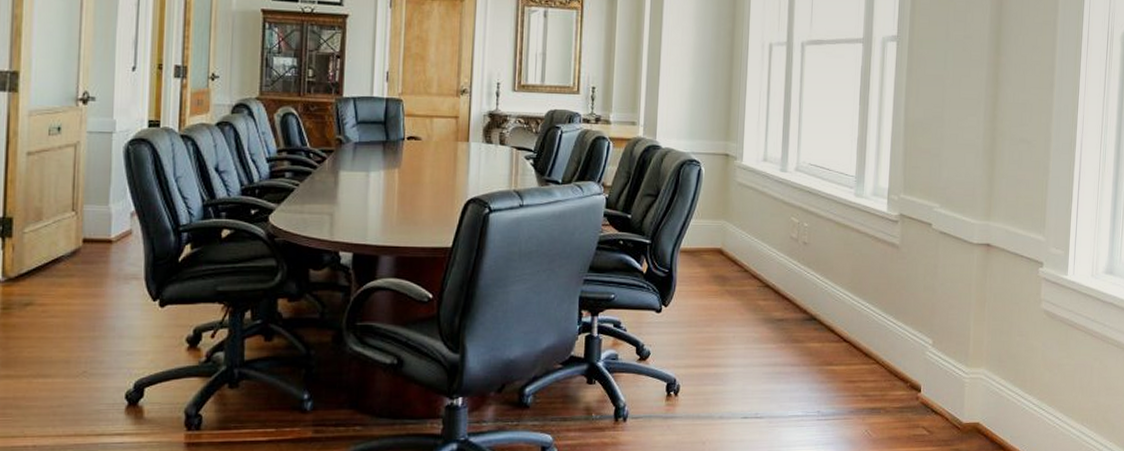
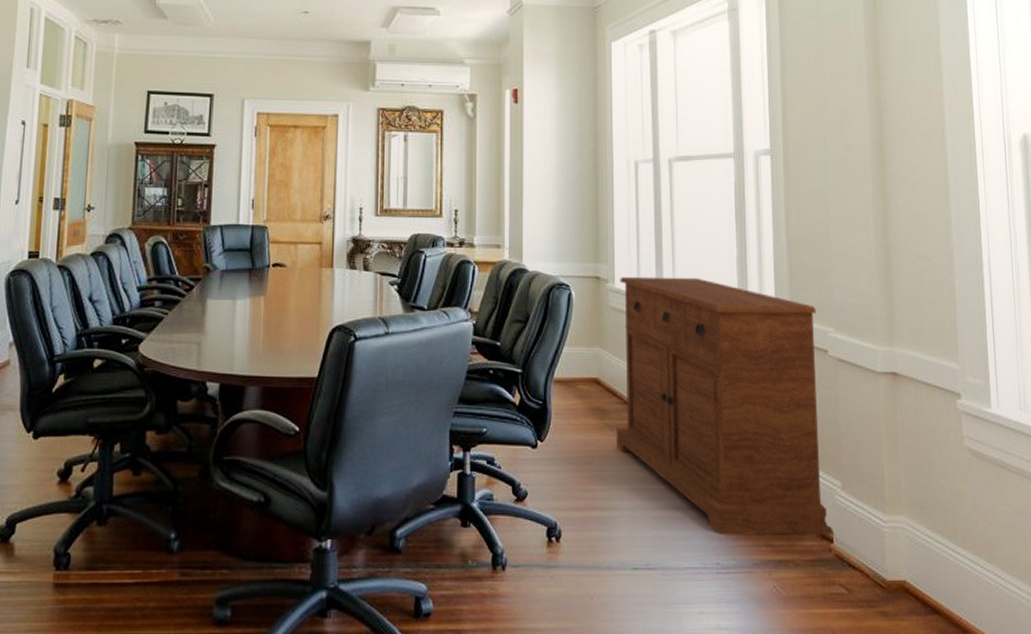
sideboard: none [734,154,925,387] -> present [615,276,835,535]

